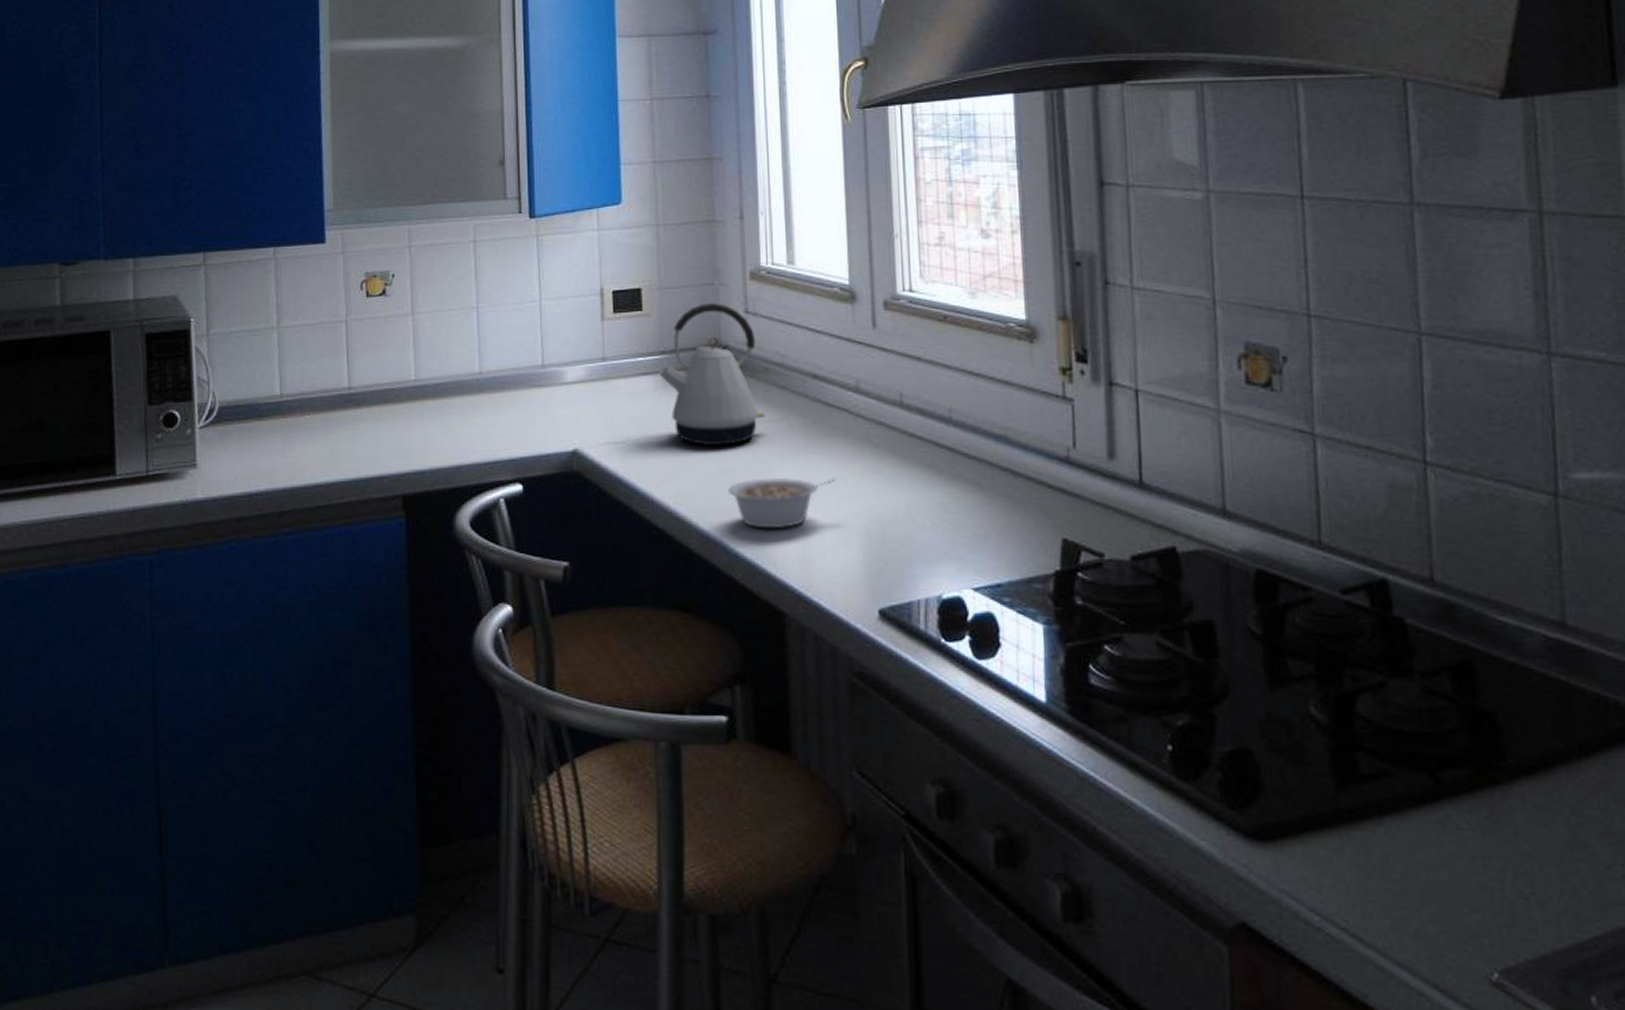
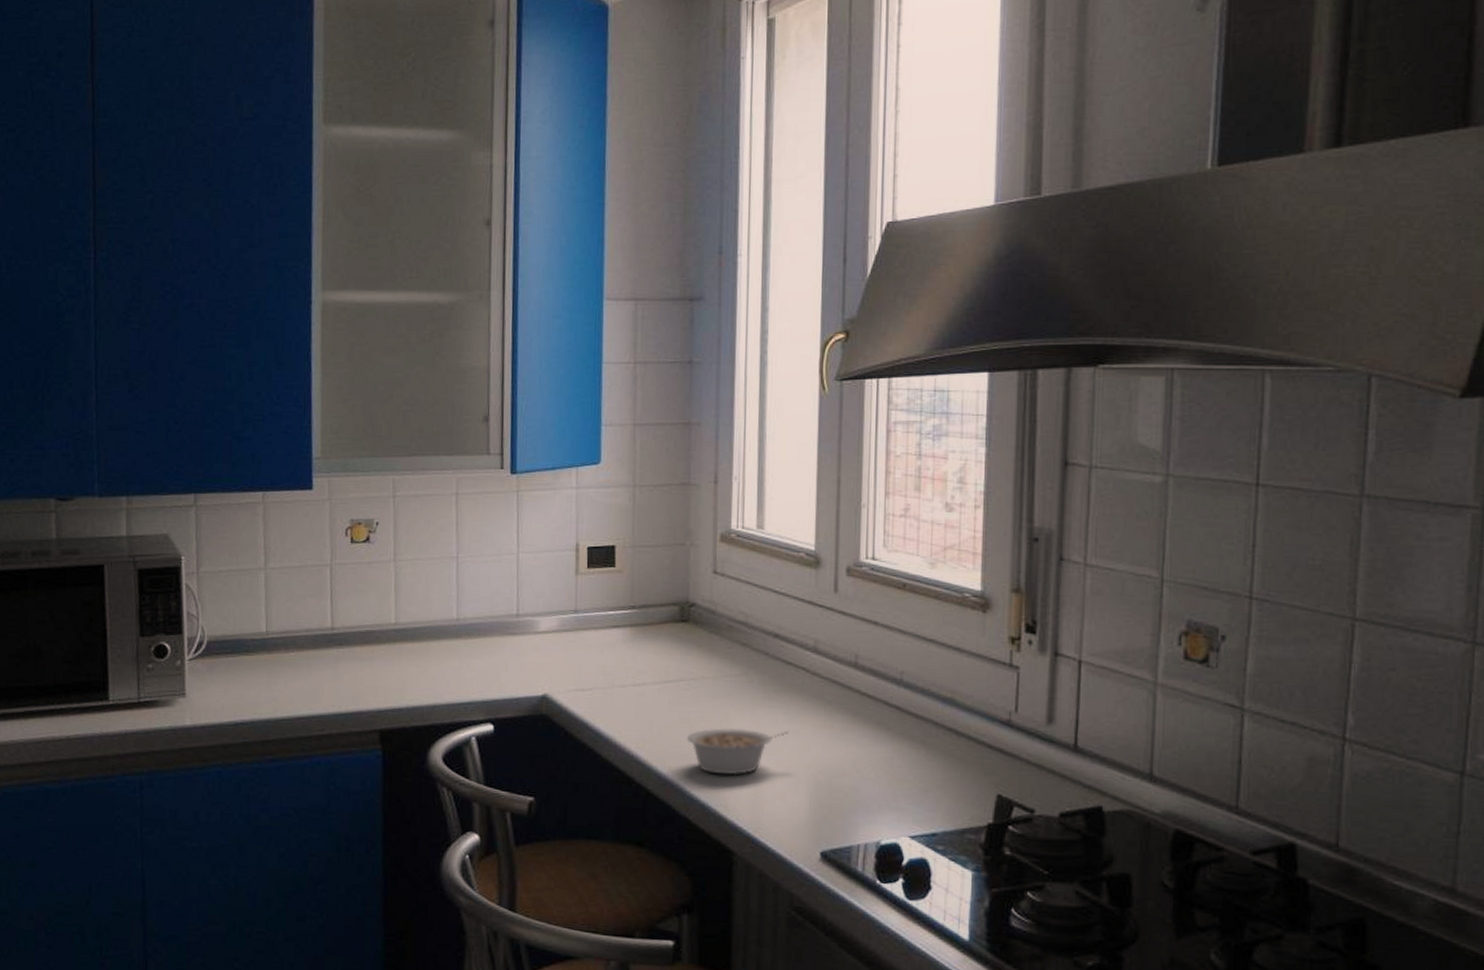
kettle: present [658,303,766,445] -> none [627,562,727,696]

